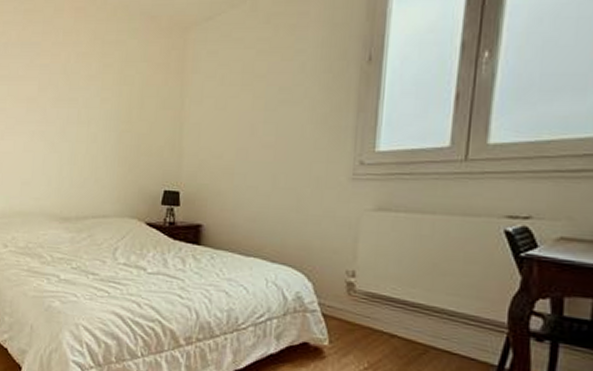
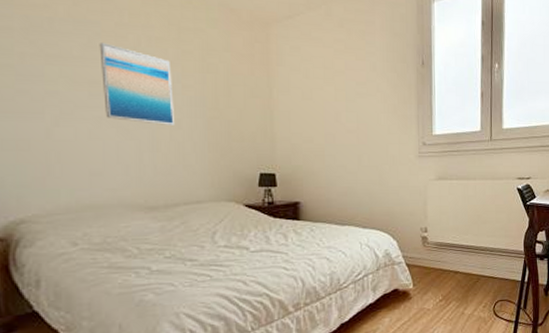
wall art: none [37,62,93,139] -> present [99,43,174,125]

